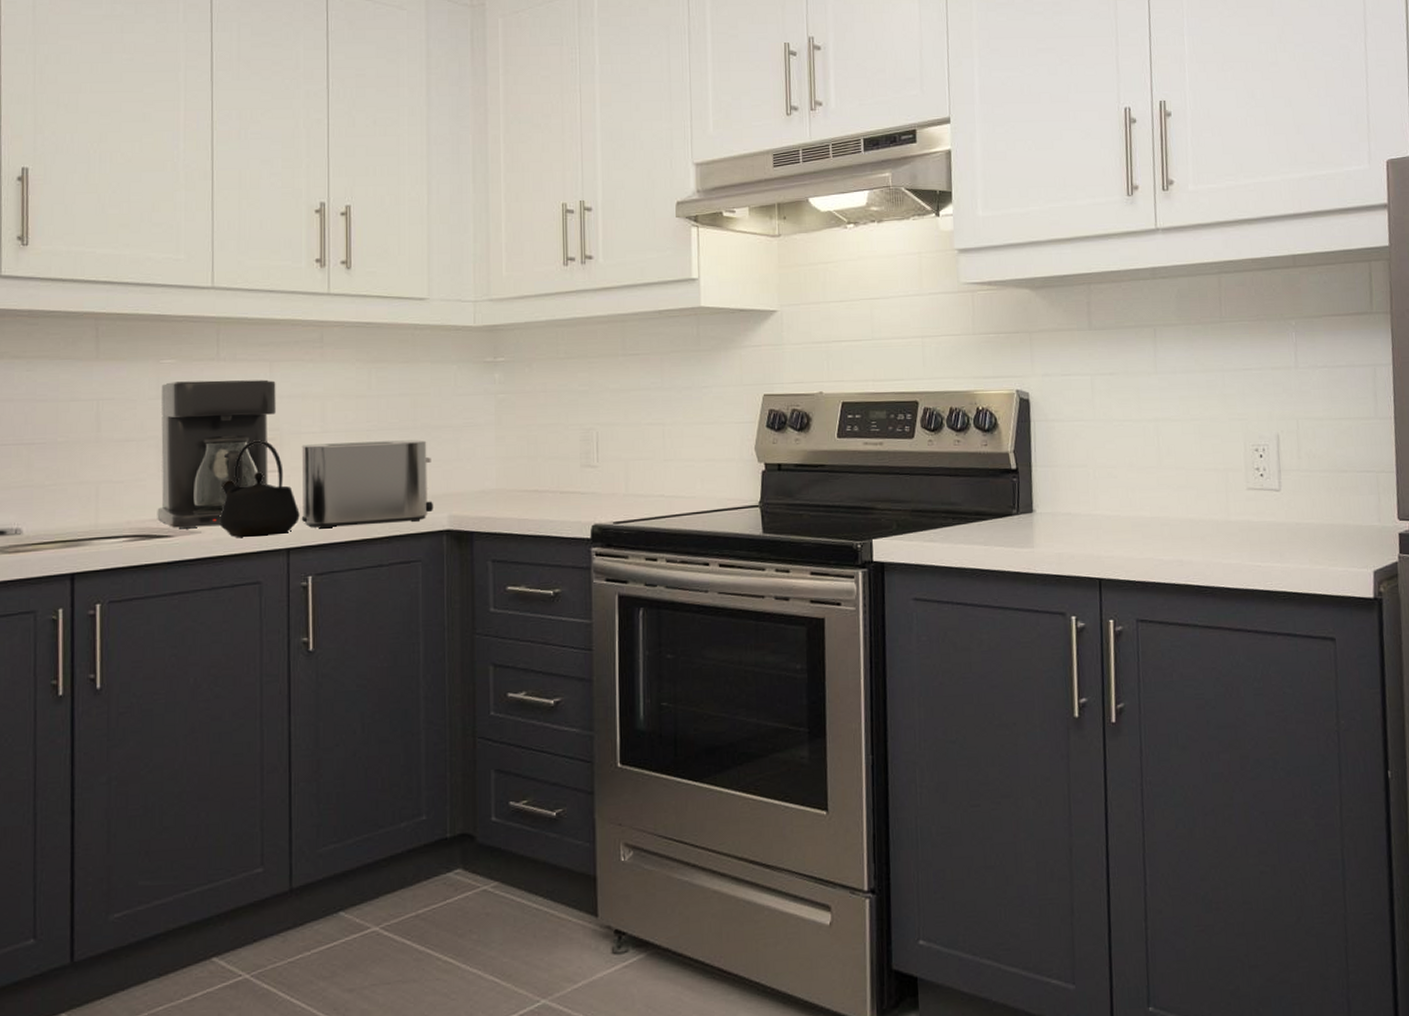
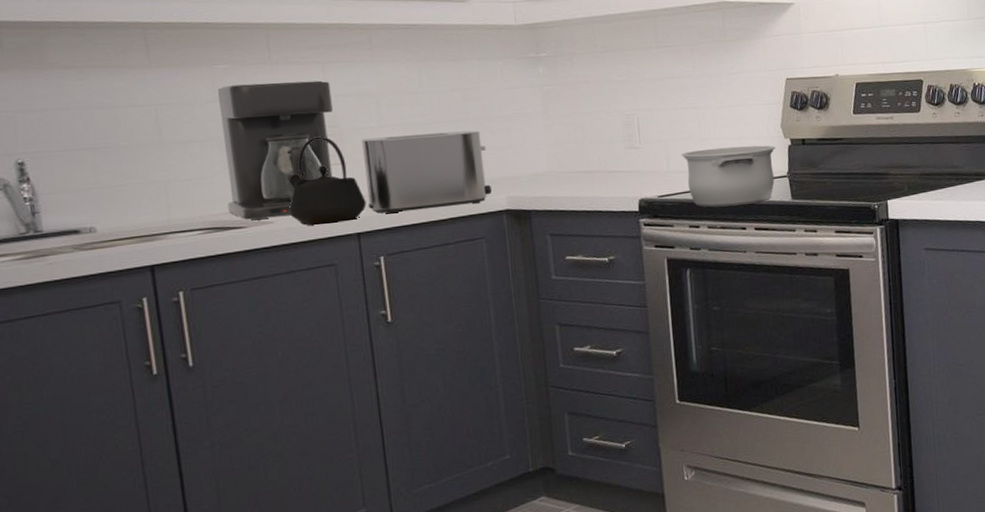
cooking pot: none [642,469,748,538] -> present [681,145,776,208]

